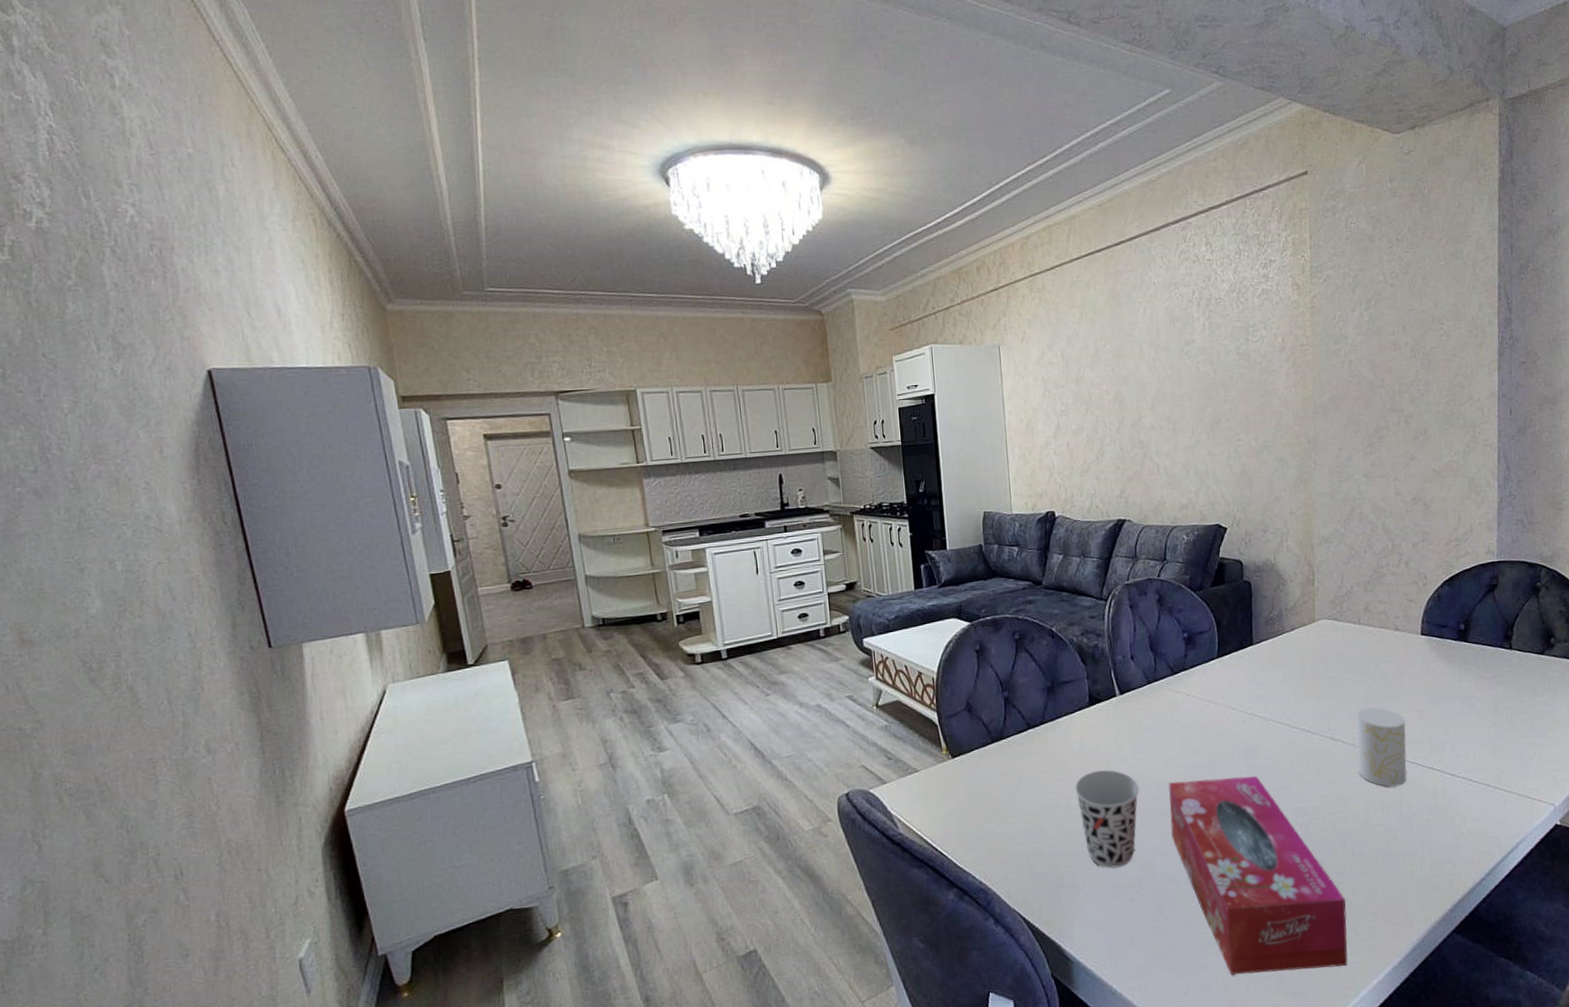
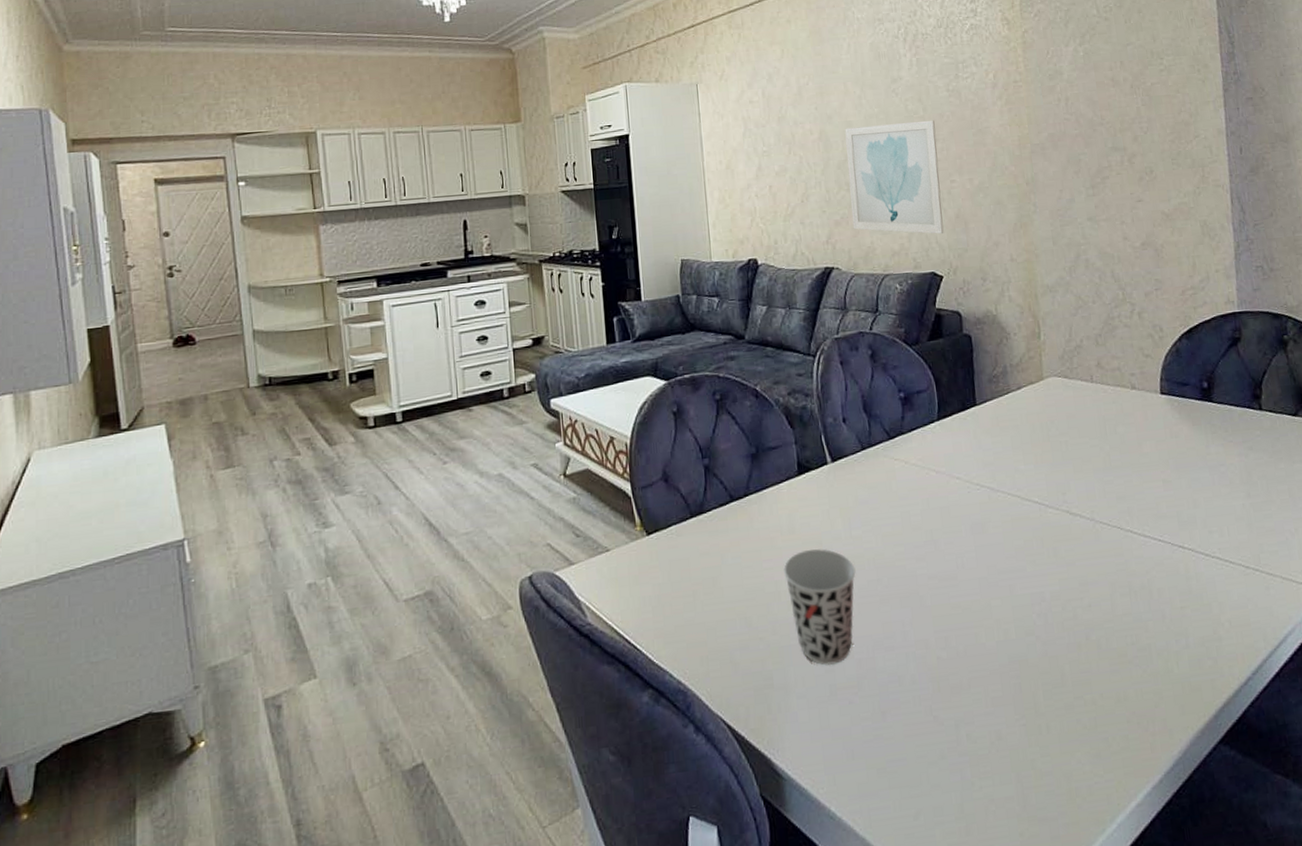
wall art: none [1139,381,1229,489] -> present [845,120,944,234]
tissue box: present [1168,776,1348,975] -> none [888,555,1101,795]
cup: present [1356,707,1407,788] -> none [1094,476,1155,570]

